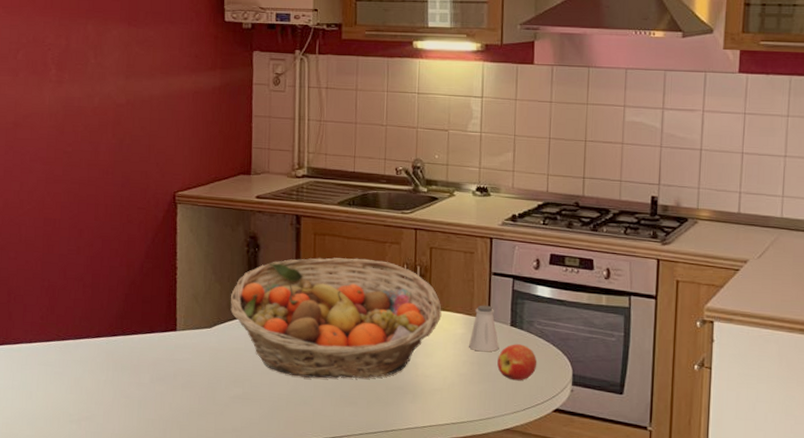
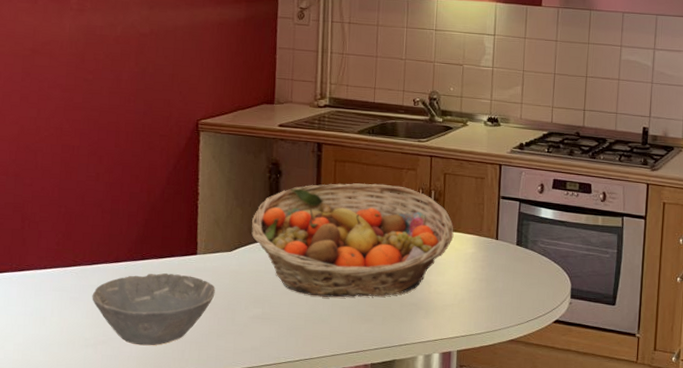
bowl: none [75,349,195,424] -> present [92,272,215,346]
saltshaker: present [469,305,498,352] -> none [478,226,505,270]
apple: present [497,344,537,381] -> none [504,261,540,296]

